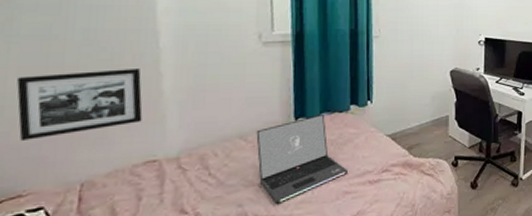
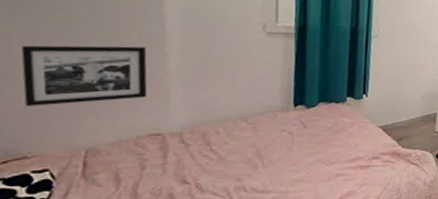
laptop: present [256,115,347,204] -> none [256,103,341,181]

